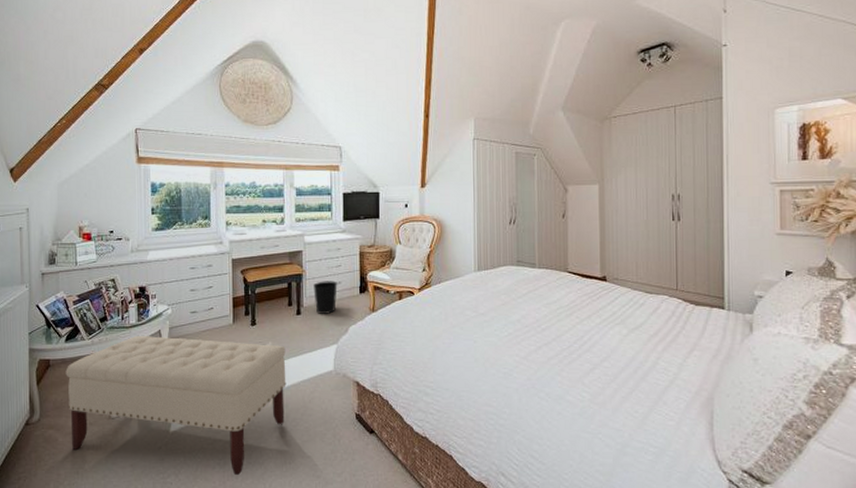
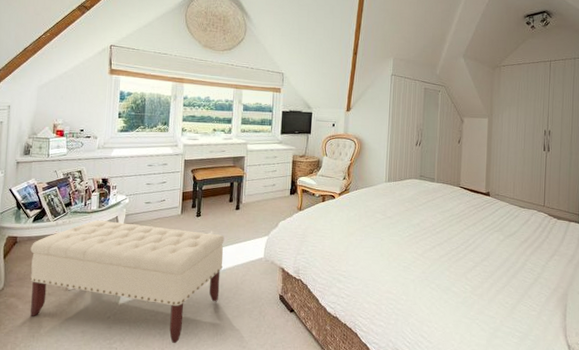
wastebasket: present [313,281,338,314] -> none [251,182,272,210]

